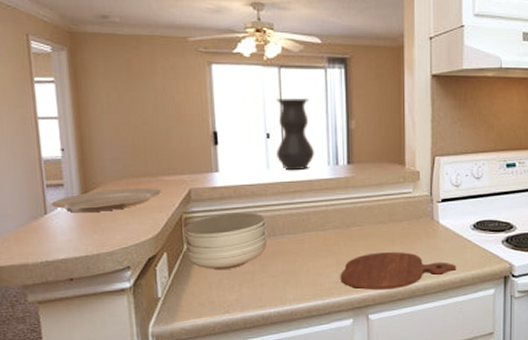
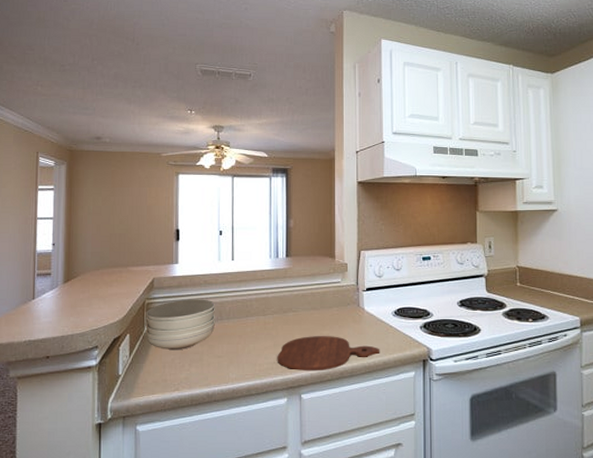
plate: present [50,188,162,213] -> none [38,277,130,298]
vase: present [276,99,314,171] -> none [227,202,258,263]

